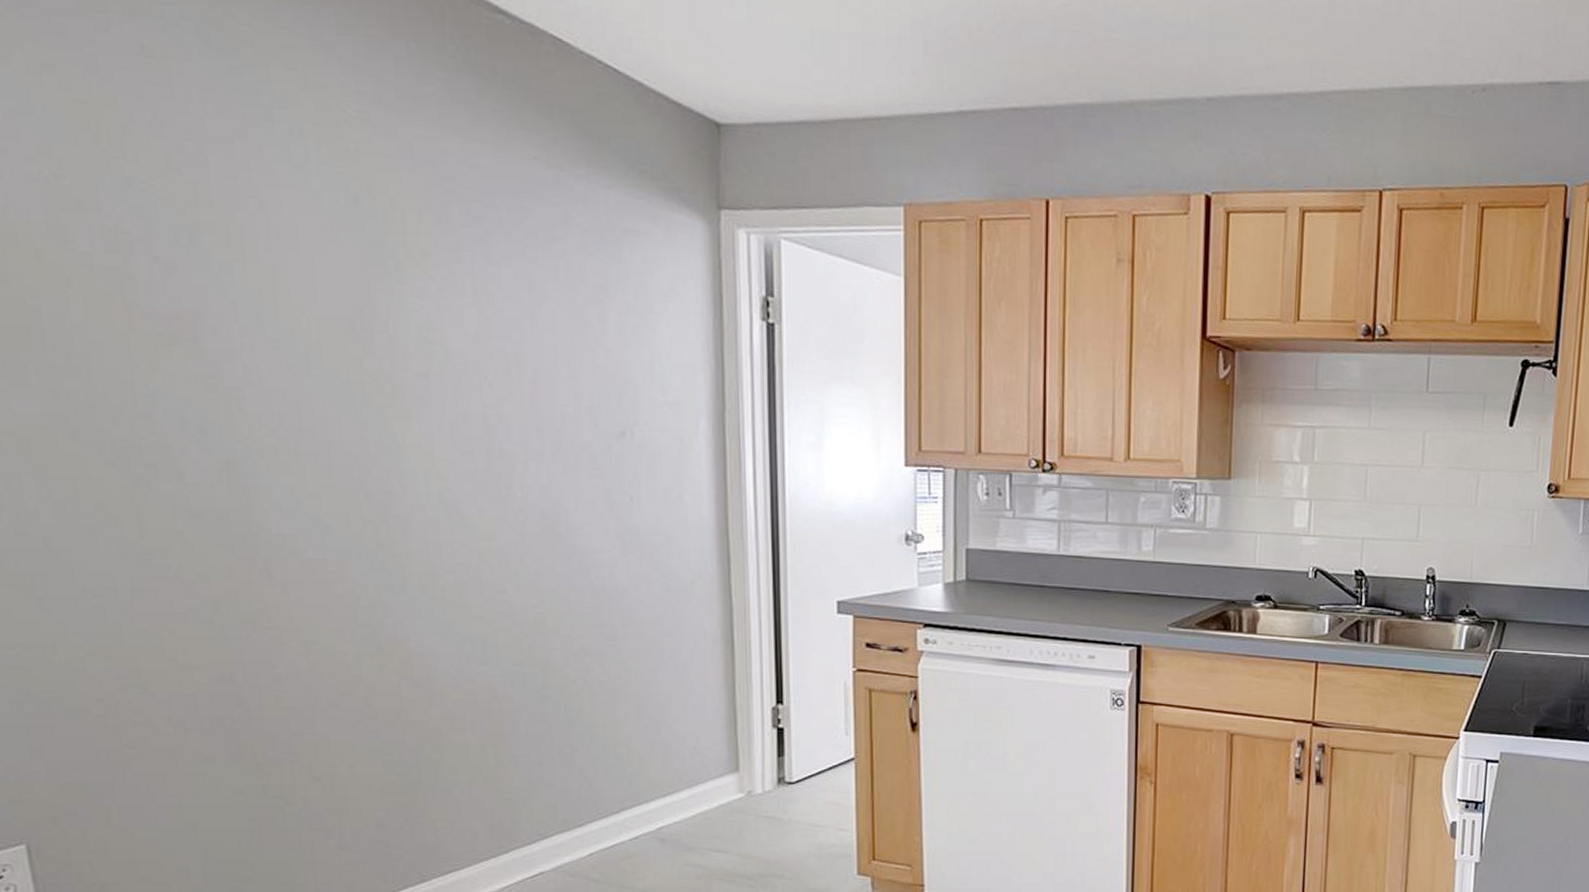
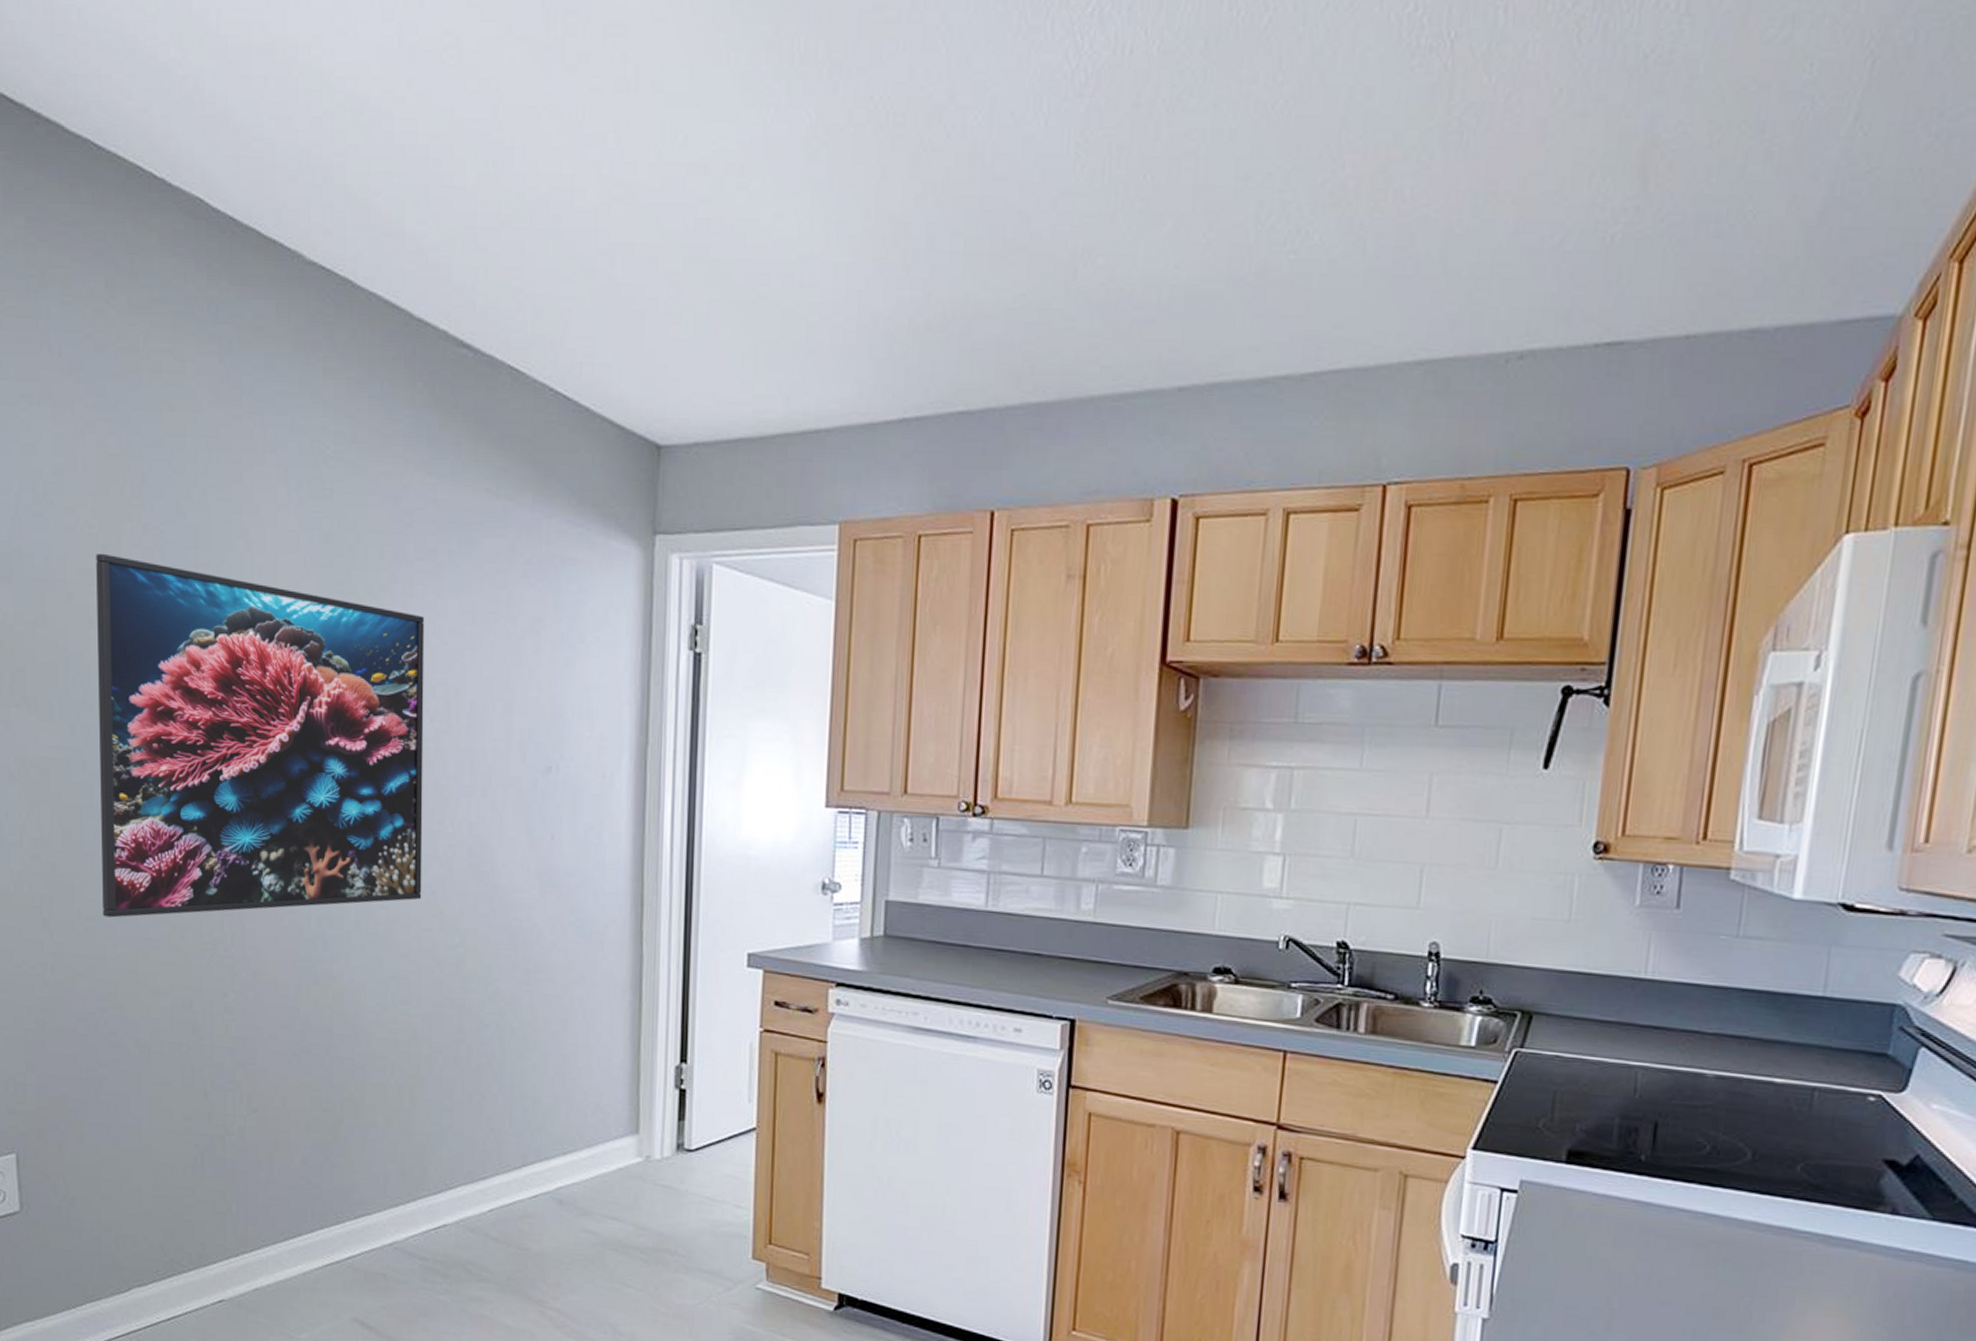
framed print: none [68,207,493,593] -> present [96,553,425,918]

